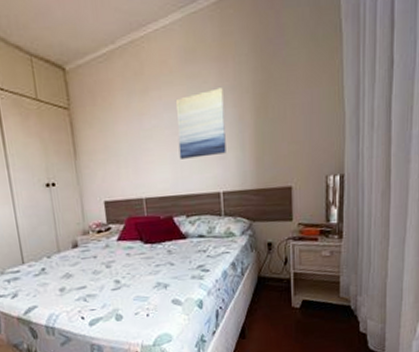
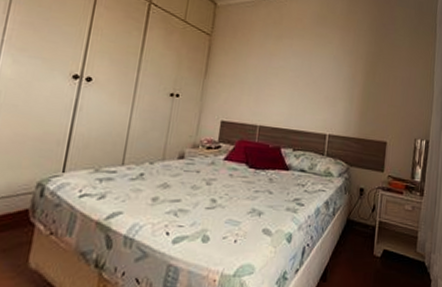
wall art: present [175,88,226,159] -> none [297,49,343,103]

